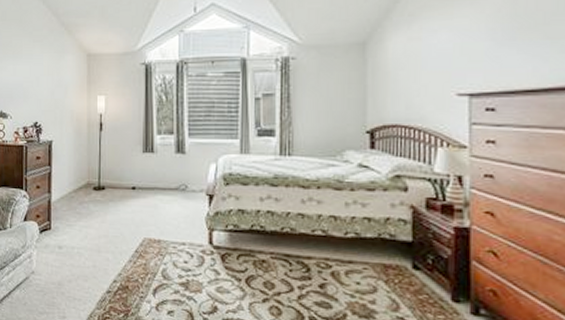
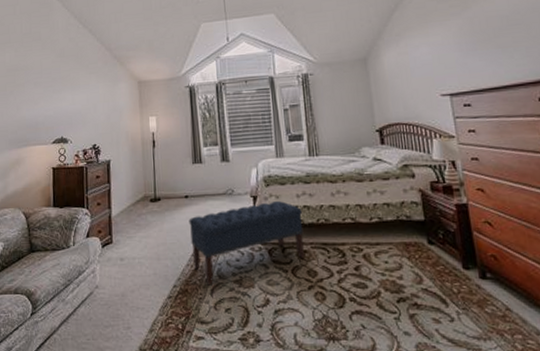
bench: none [134,203,264,285] -> present [188,201,304,286]

